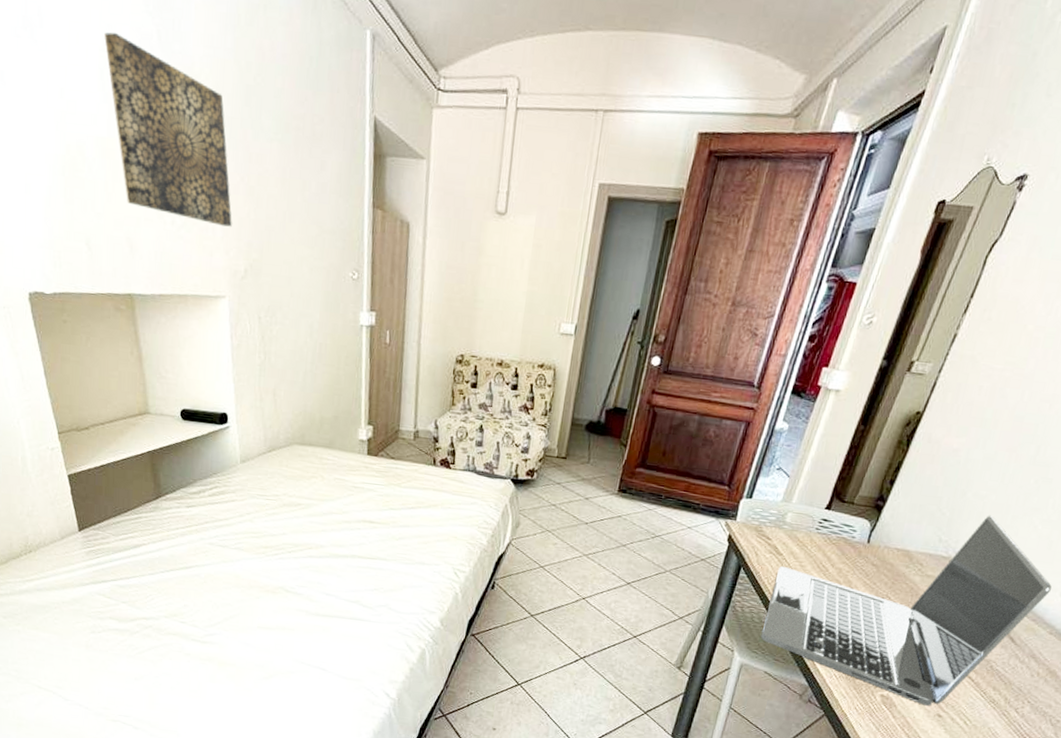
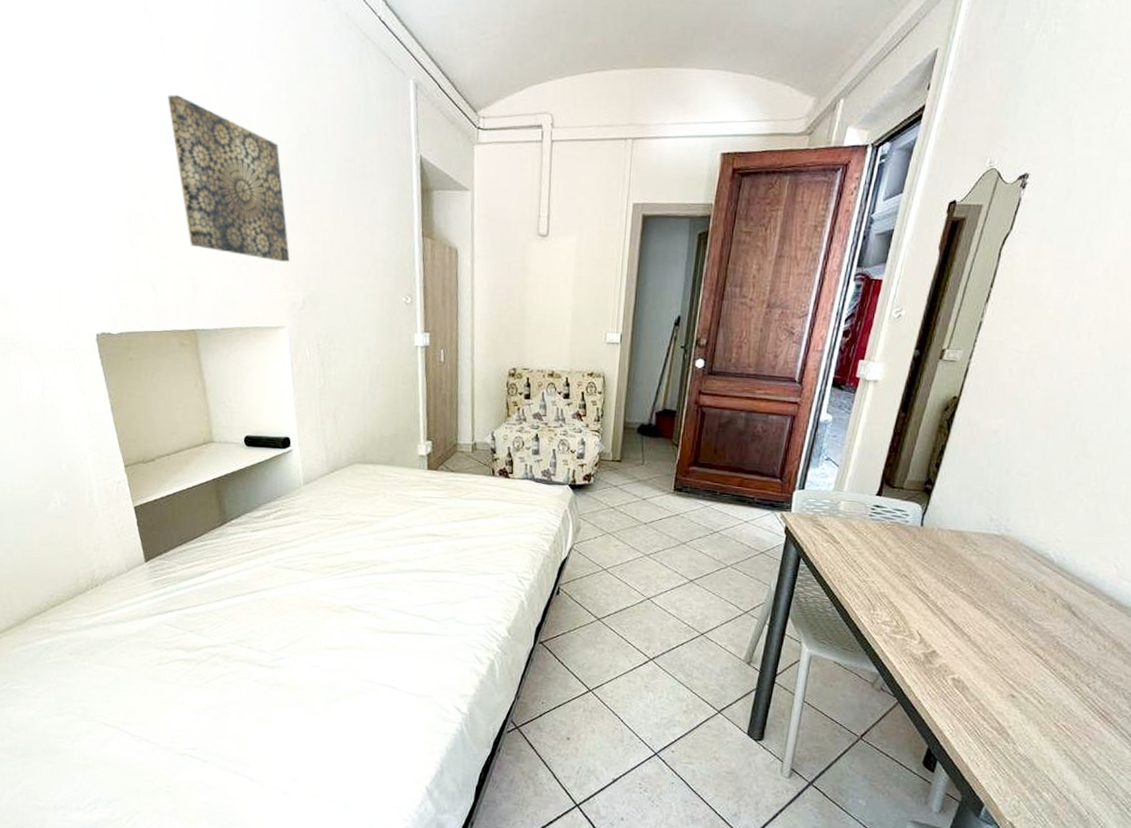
laptop: present [760,515,1052,706] -> none [826,492,1105,687]

